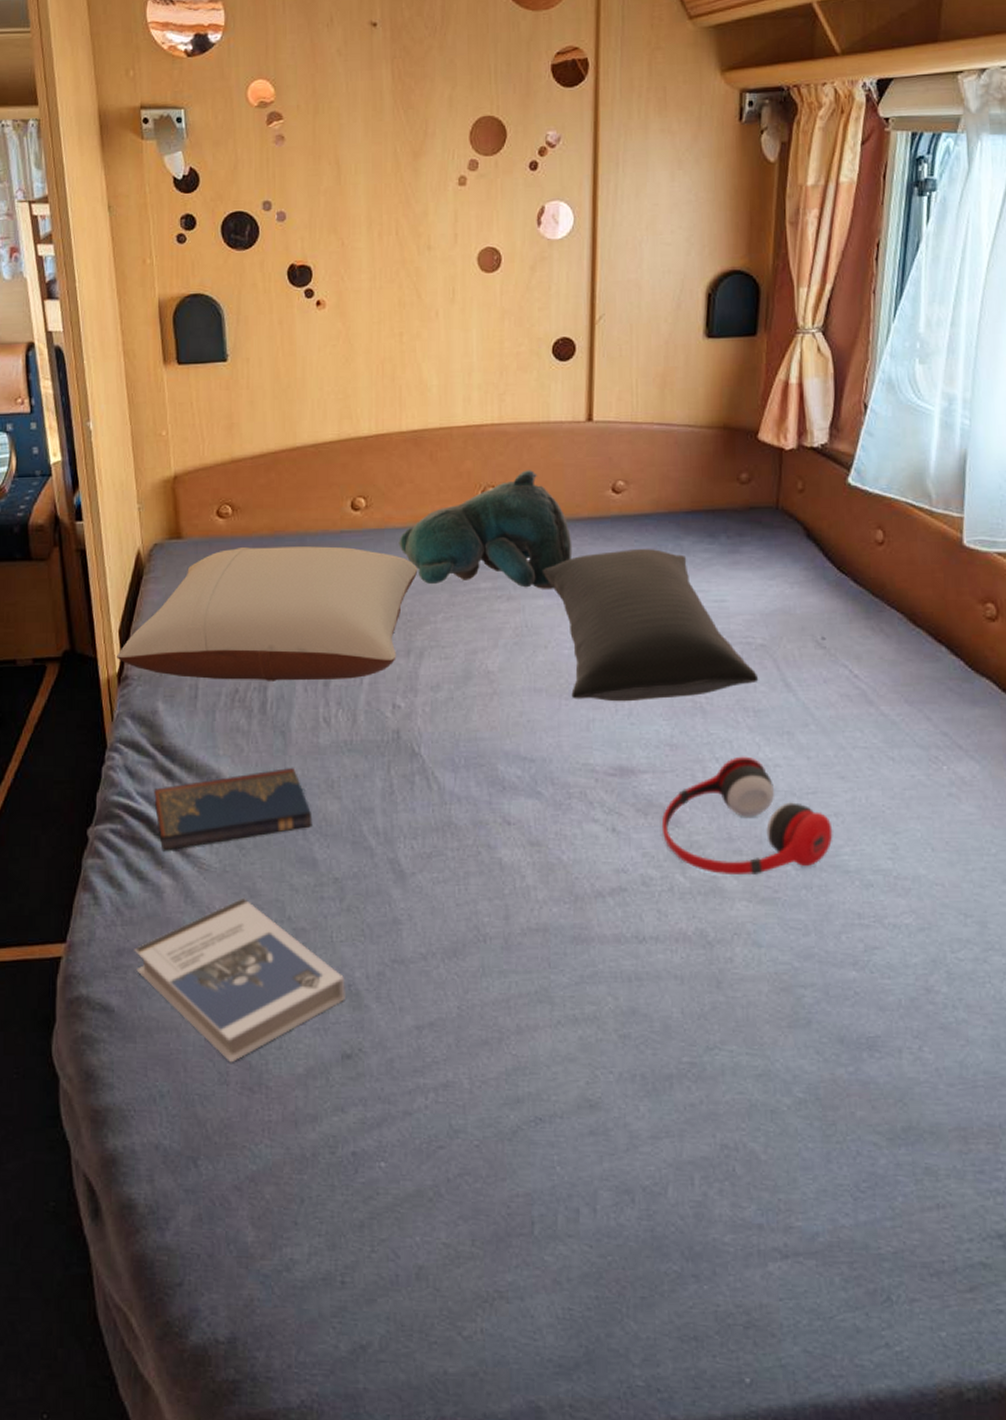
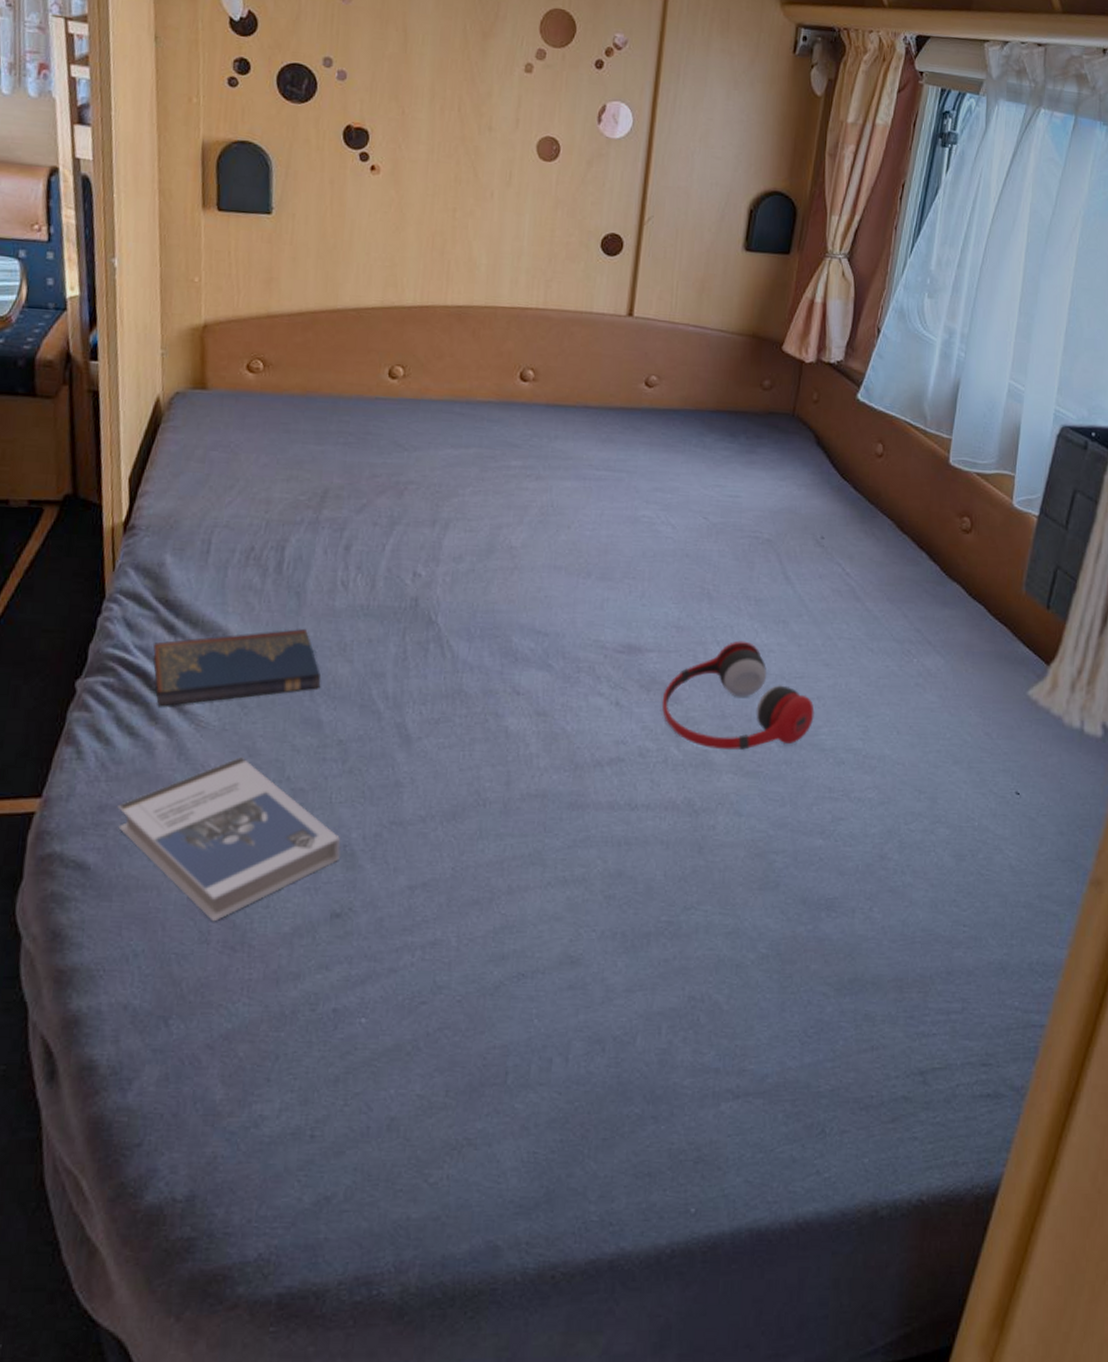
pillow: present [115,546,418,681] -> none [123,404,451,545]
teddy bear: present [398,470,573,589] -> none [433,356,603,473]
pillow: present [543,549,759,702] -> none [572,441,763,585]

